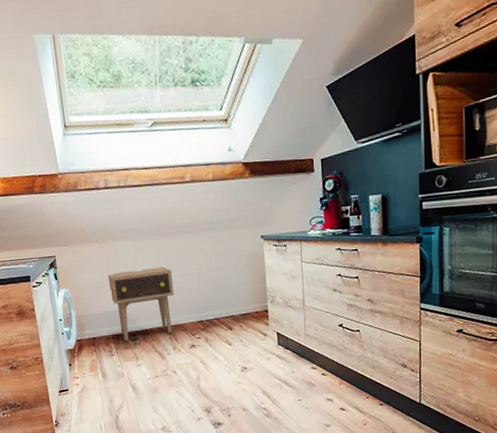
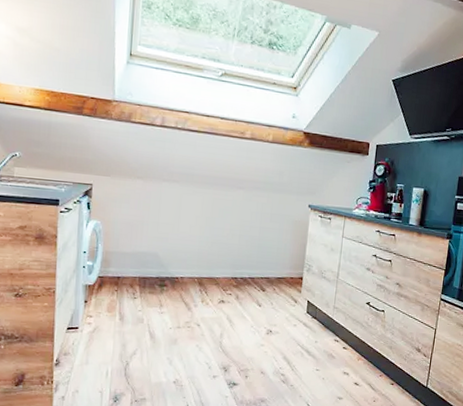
side table: present [108,266,175,341] -> none [145,213,215,286]

